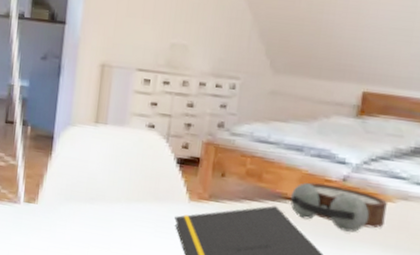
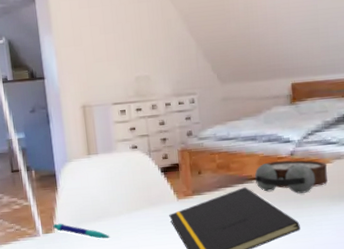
pen: none [37,193,100,227] -> present [53,223,110,239]

